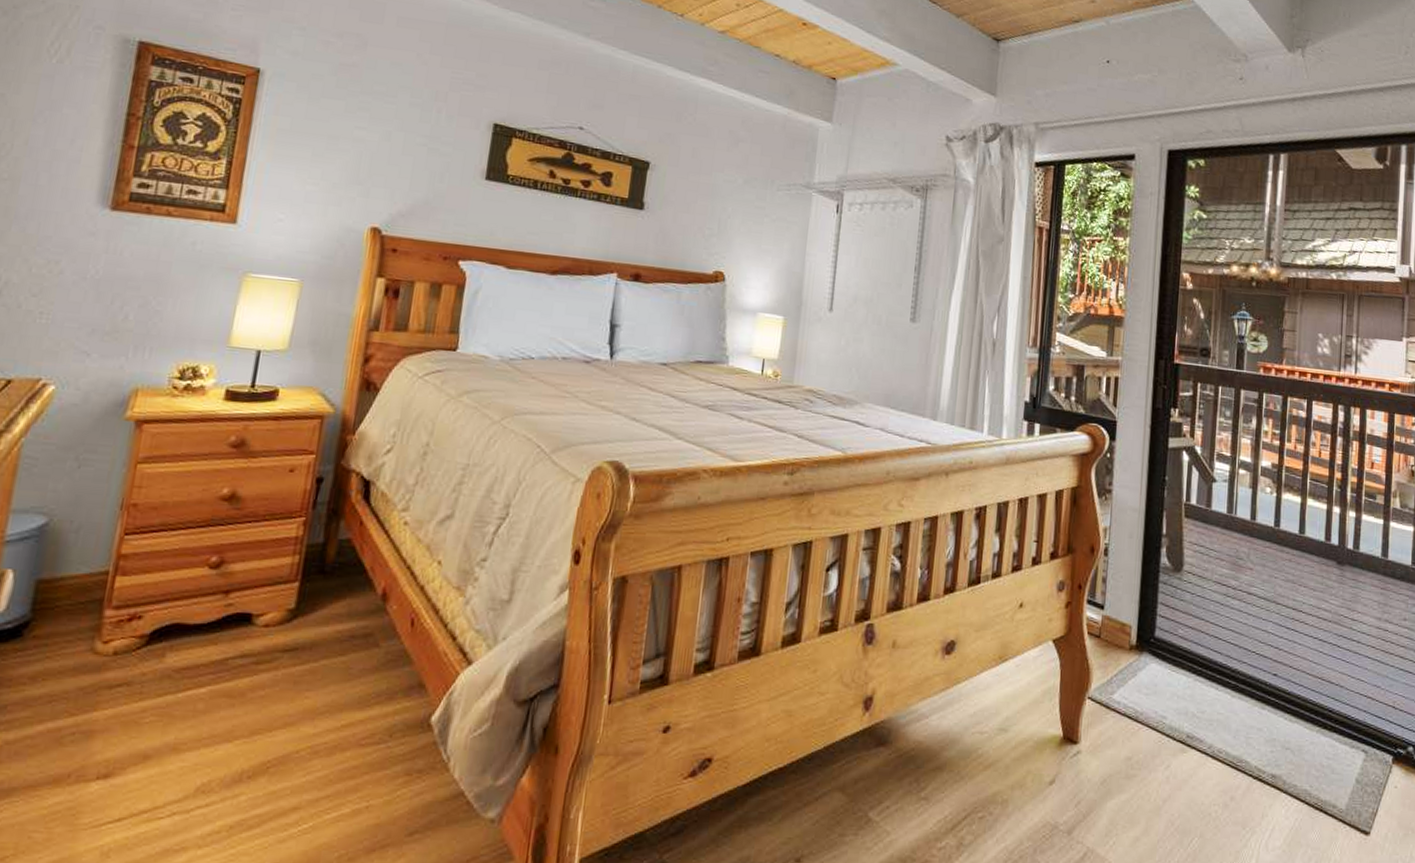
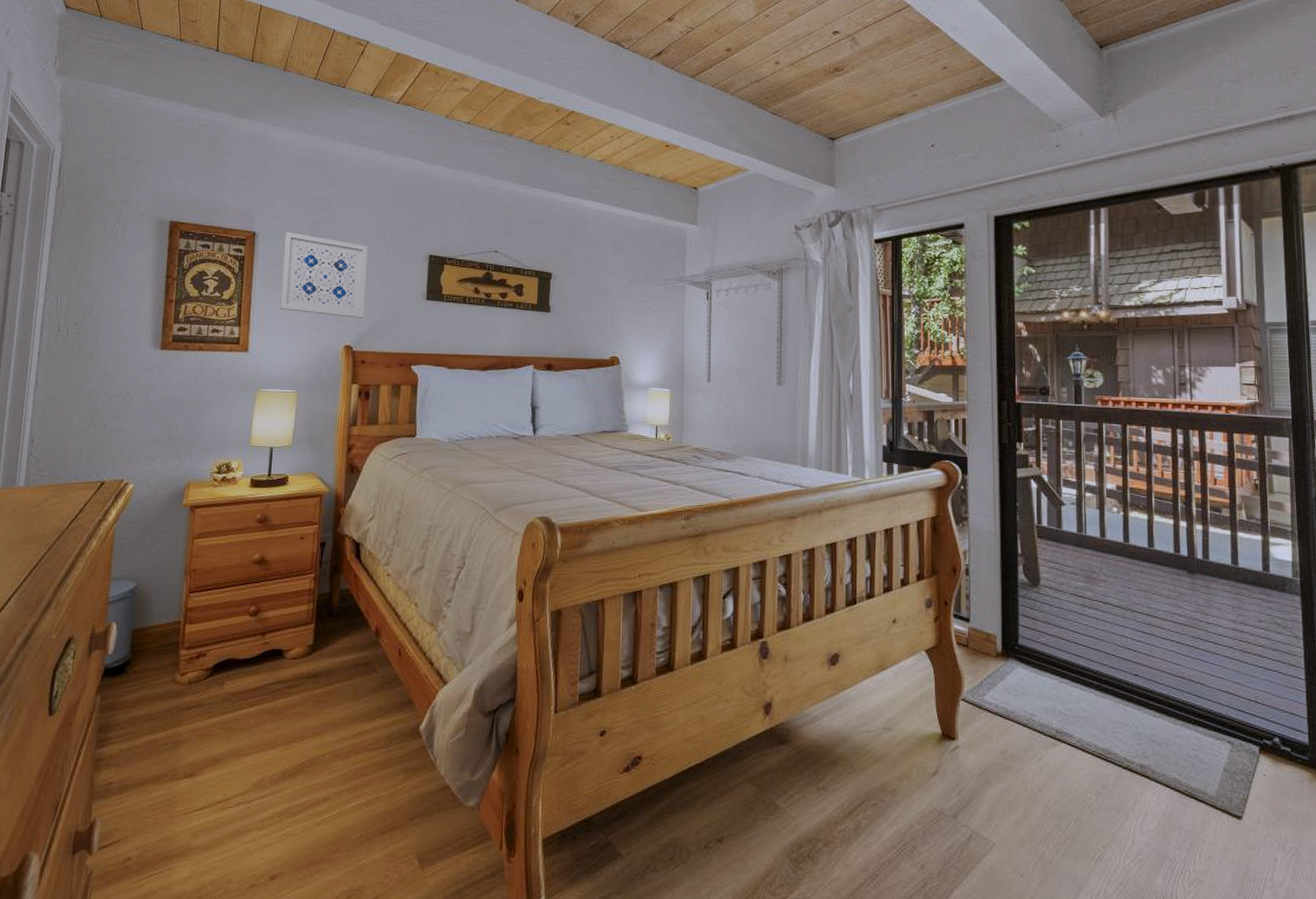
wall art: none [286,73,414,195] -> present [280,232,368,318]

